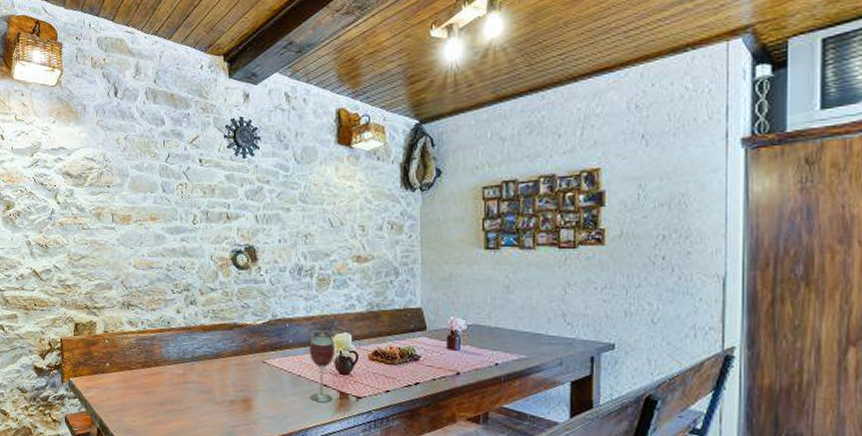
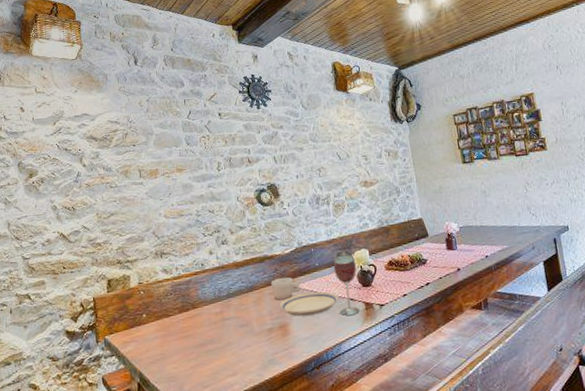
cup: none [238,349,269,373] -> present [271,276,300,301]
plate: none [245,369,310,395] -> present [279,291,338,316]

